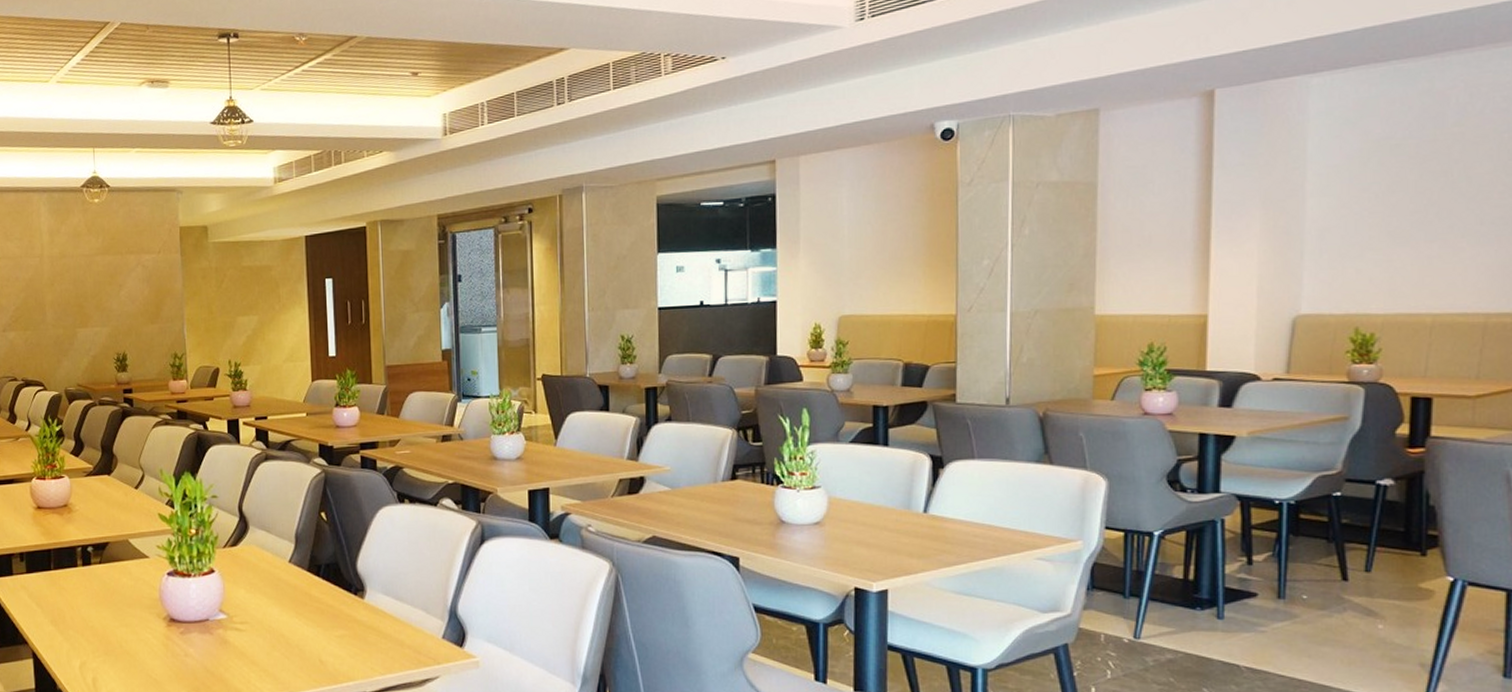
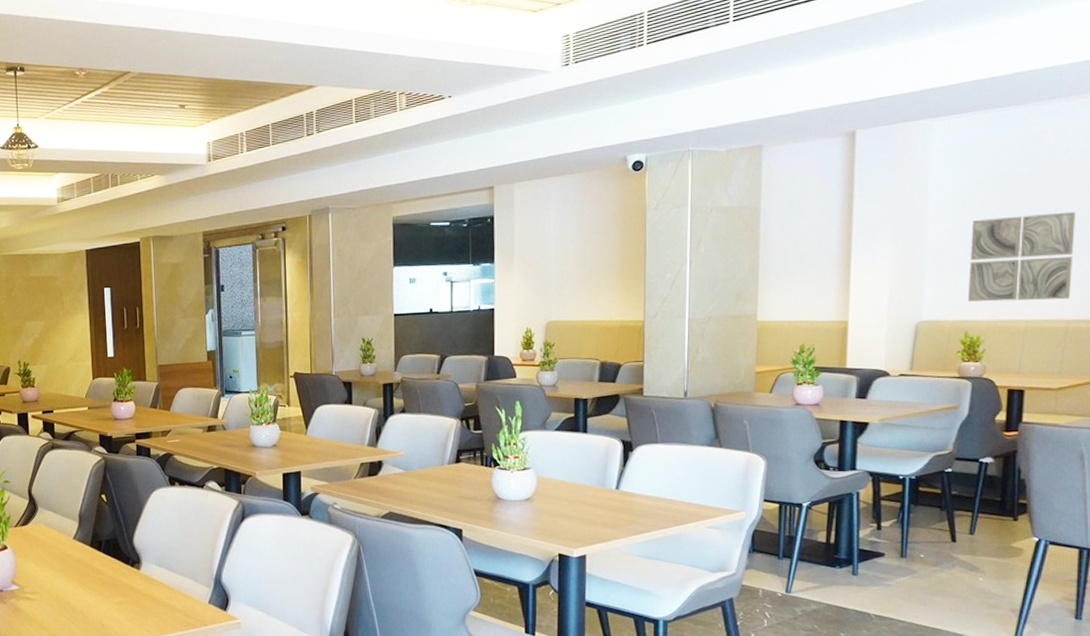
wall art: none [1357,182,1494,292] -> present [967,211,1075,302]

